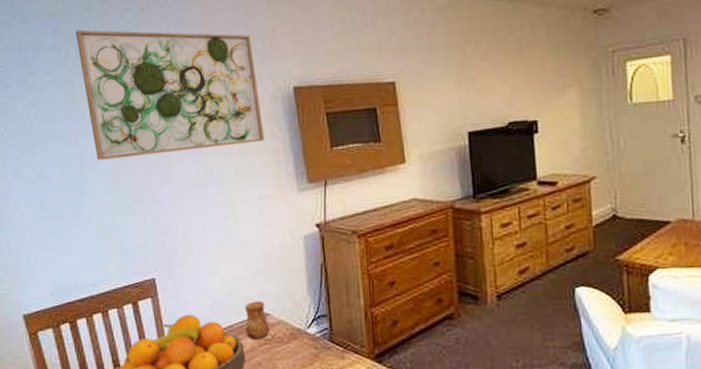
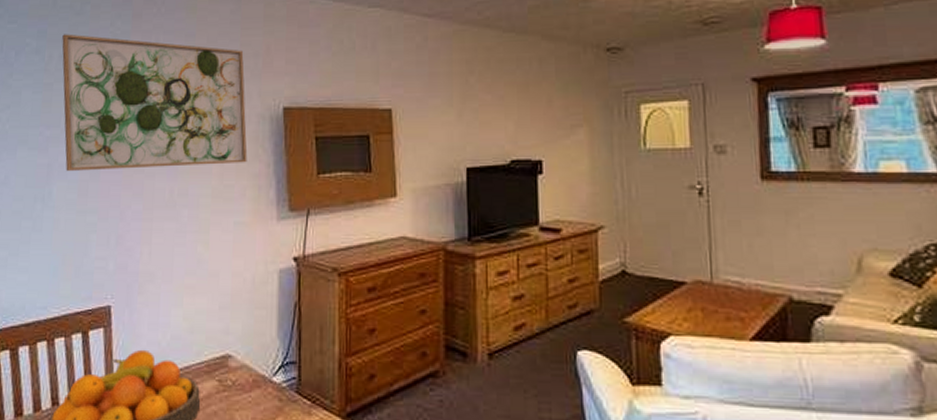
cup: present [244,301,270,339] -> none [204,340,231,384]

